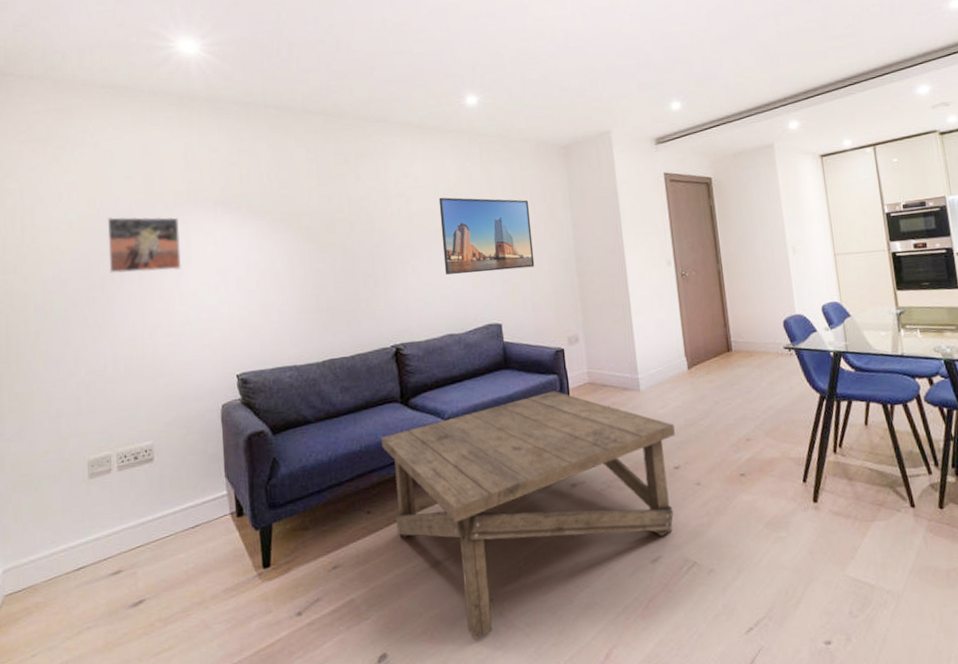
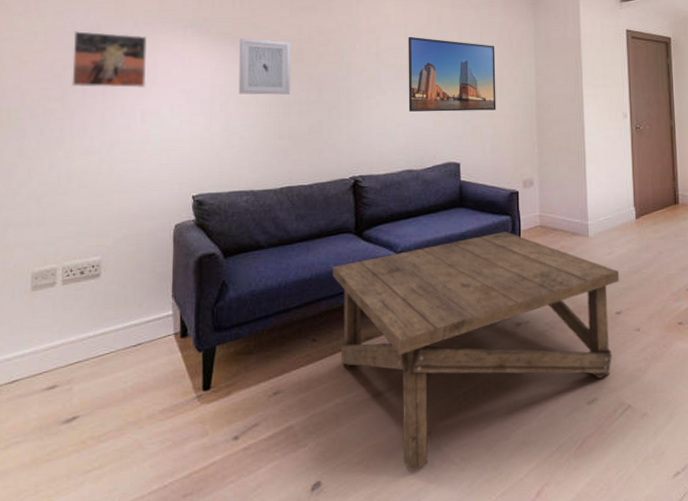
wall art: none [270,212,324,270] -> present [239,38,290,95]

